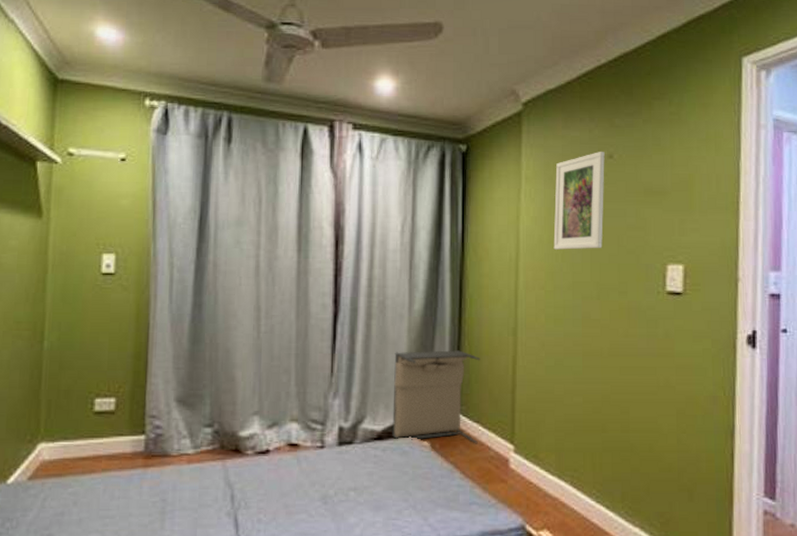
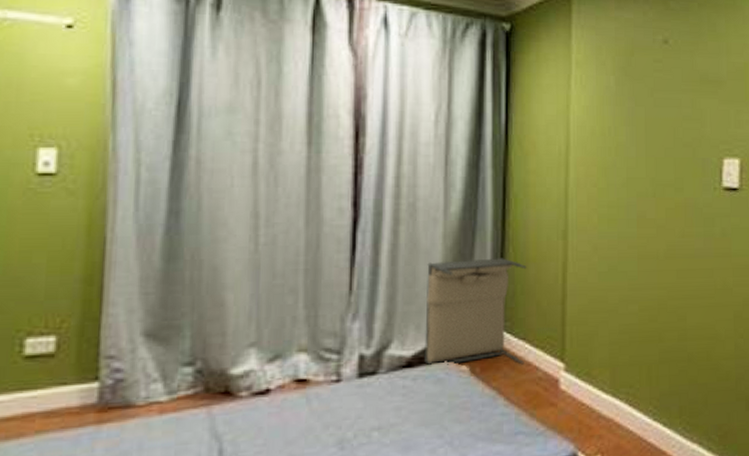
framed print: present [553,151,605,250] -> none [606,35,660,143]

